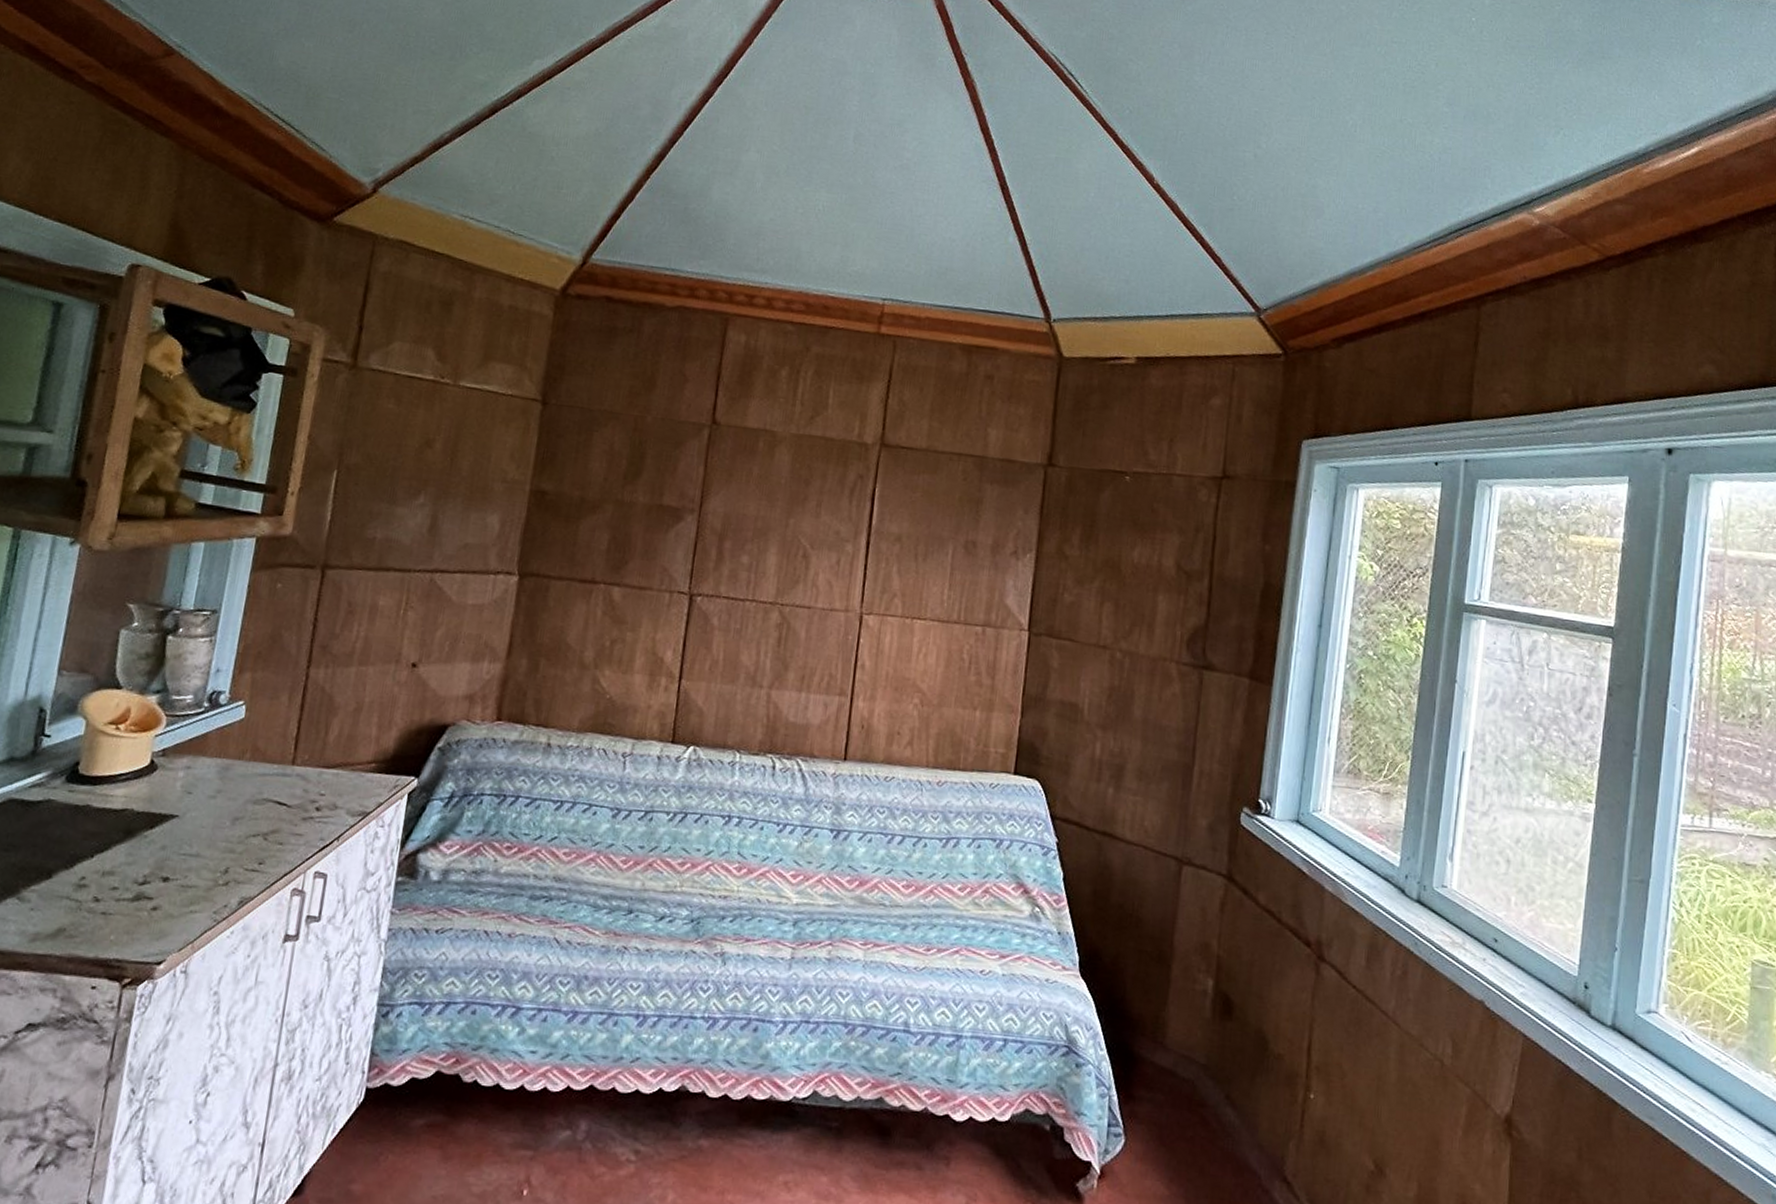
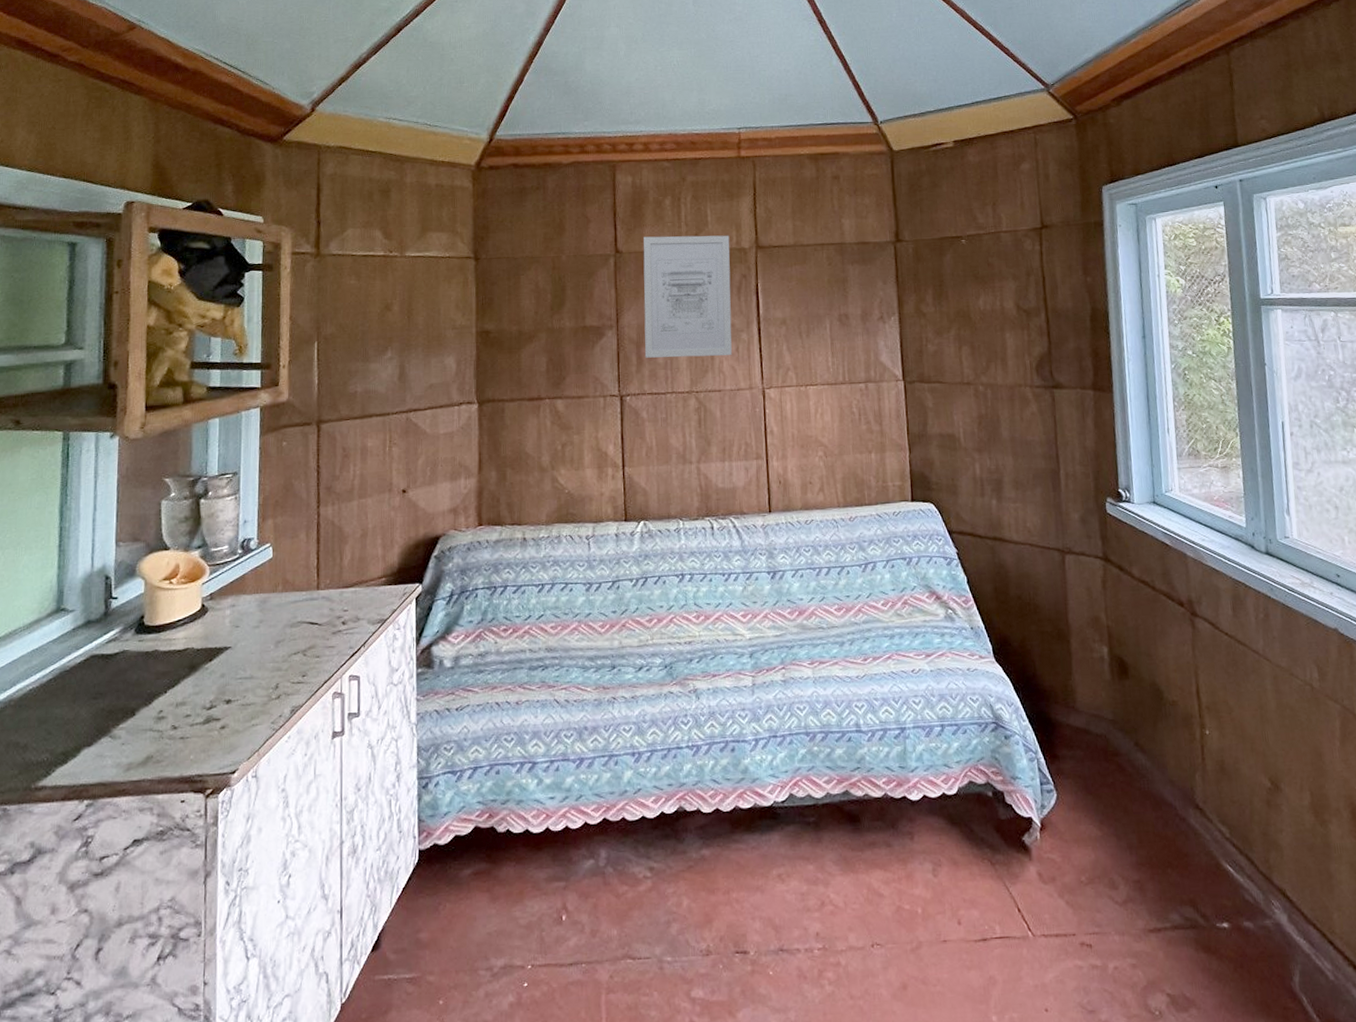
wall art: none [726,410,851,569] -> present [643,235,732,358]

